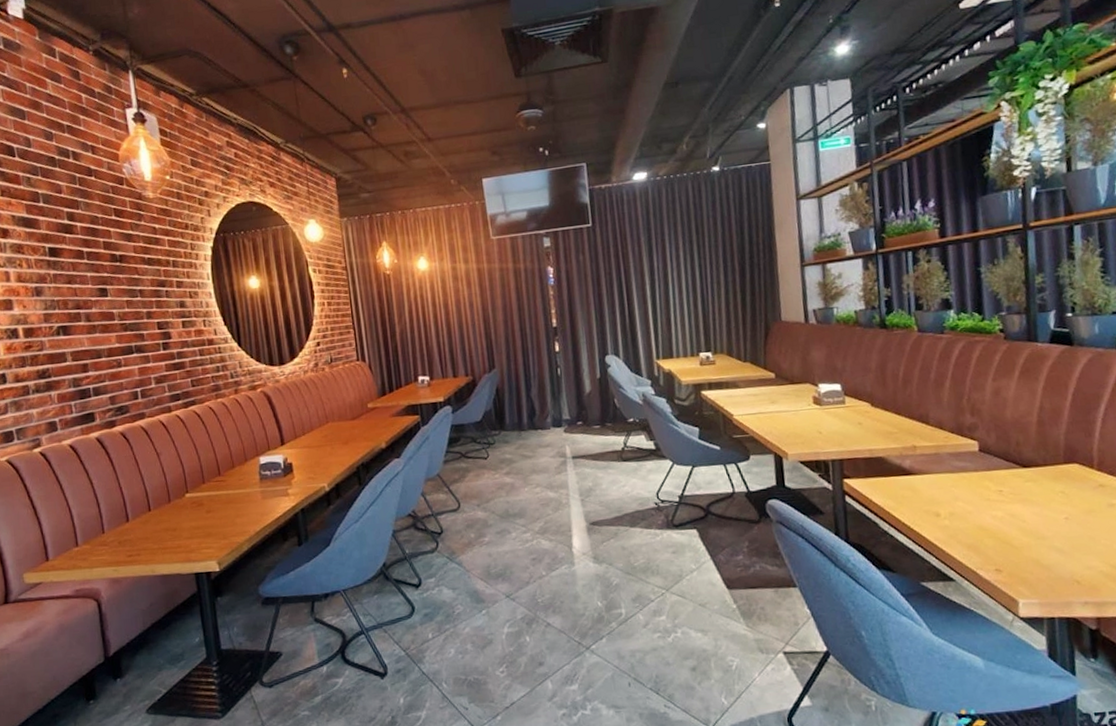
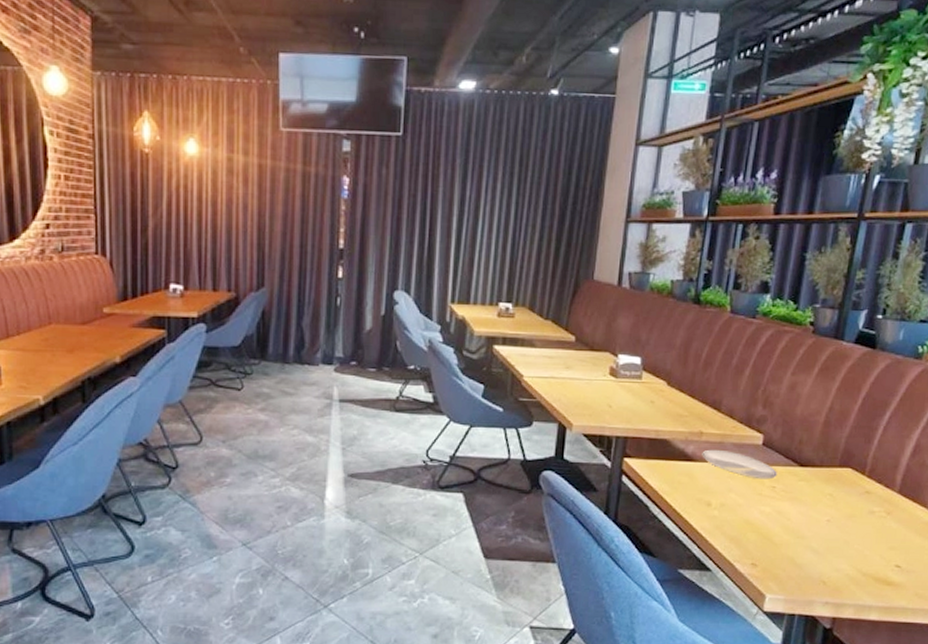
plate: none [919,460,1001,485] -> present [702,449,777,480]

